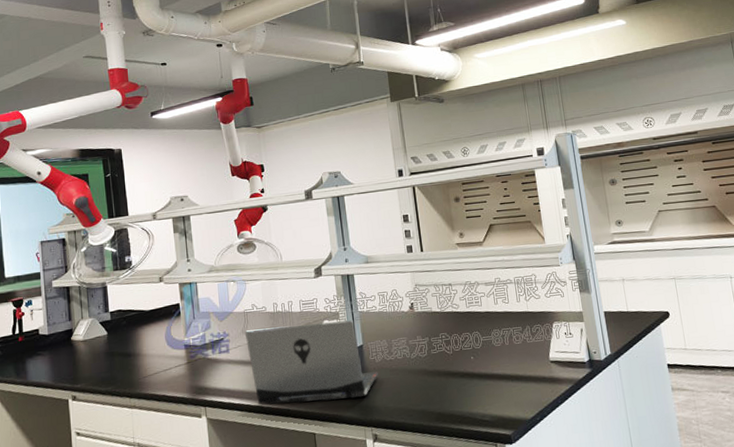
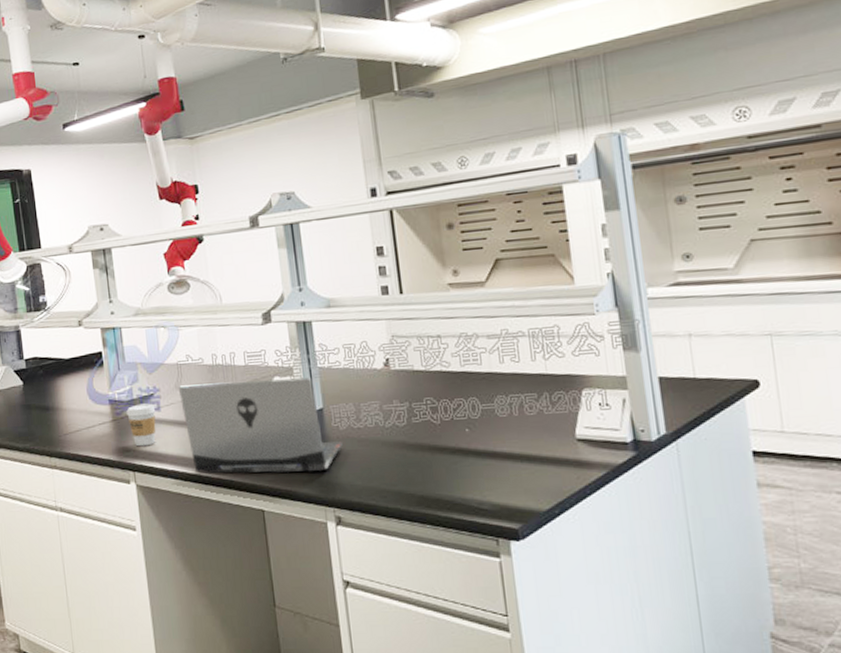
coffee cup: none [200,346,225,385] -> present [126,403,156,447]

